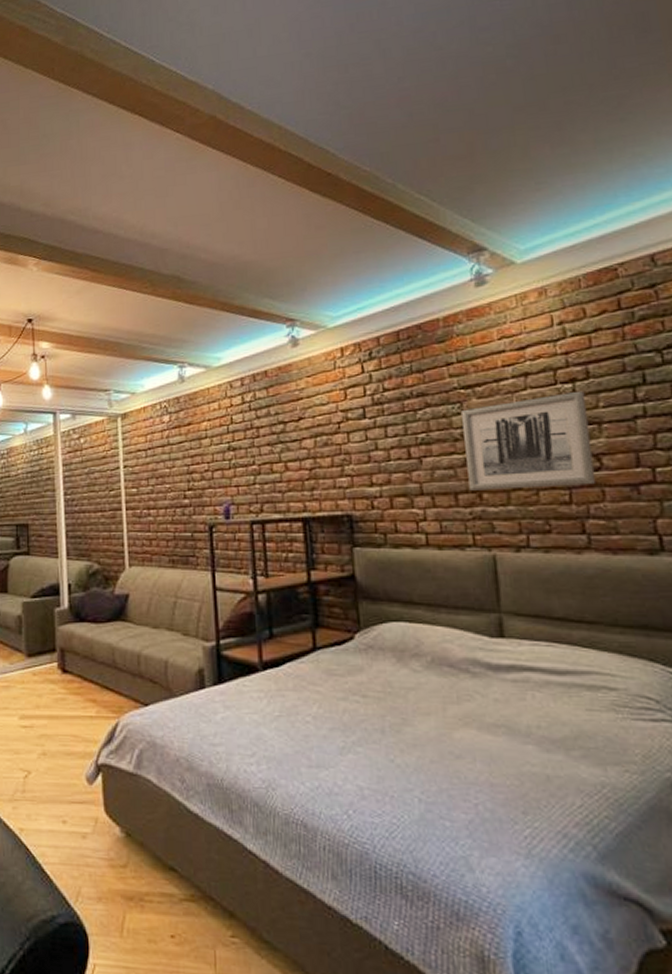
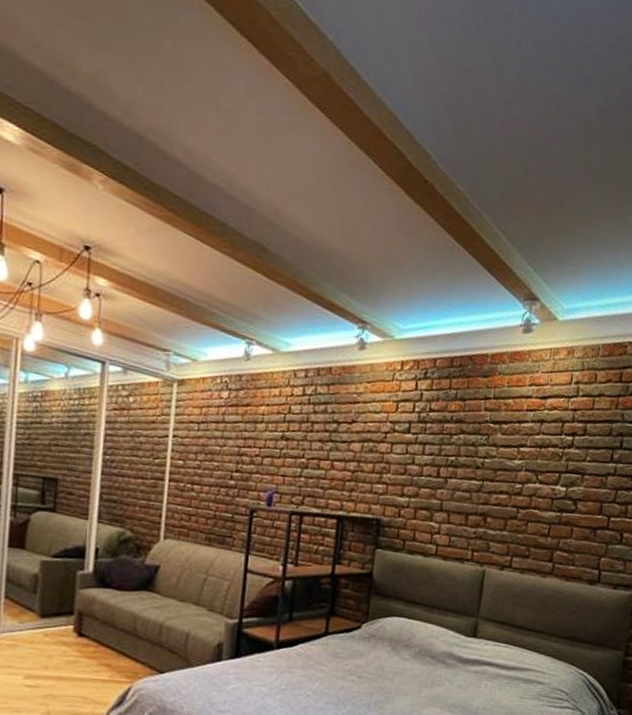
wall art: present [462,390,597,491] -> none [478,442,580,524]

